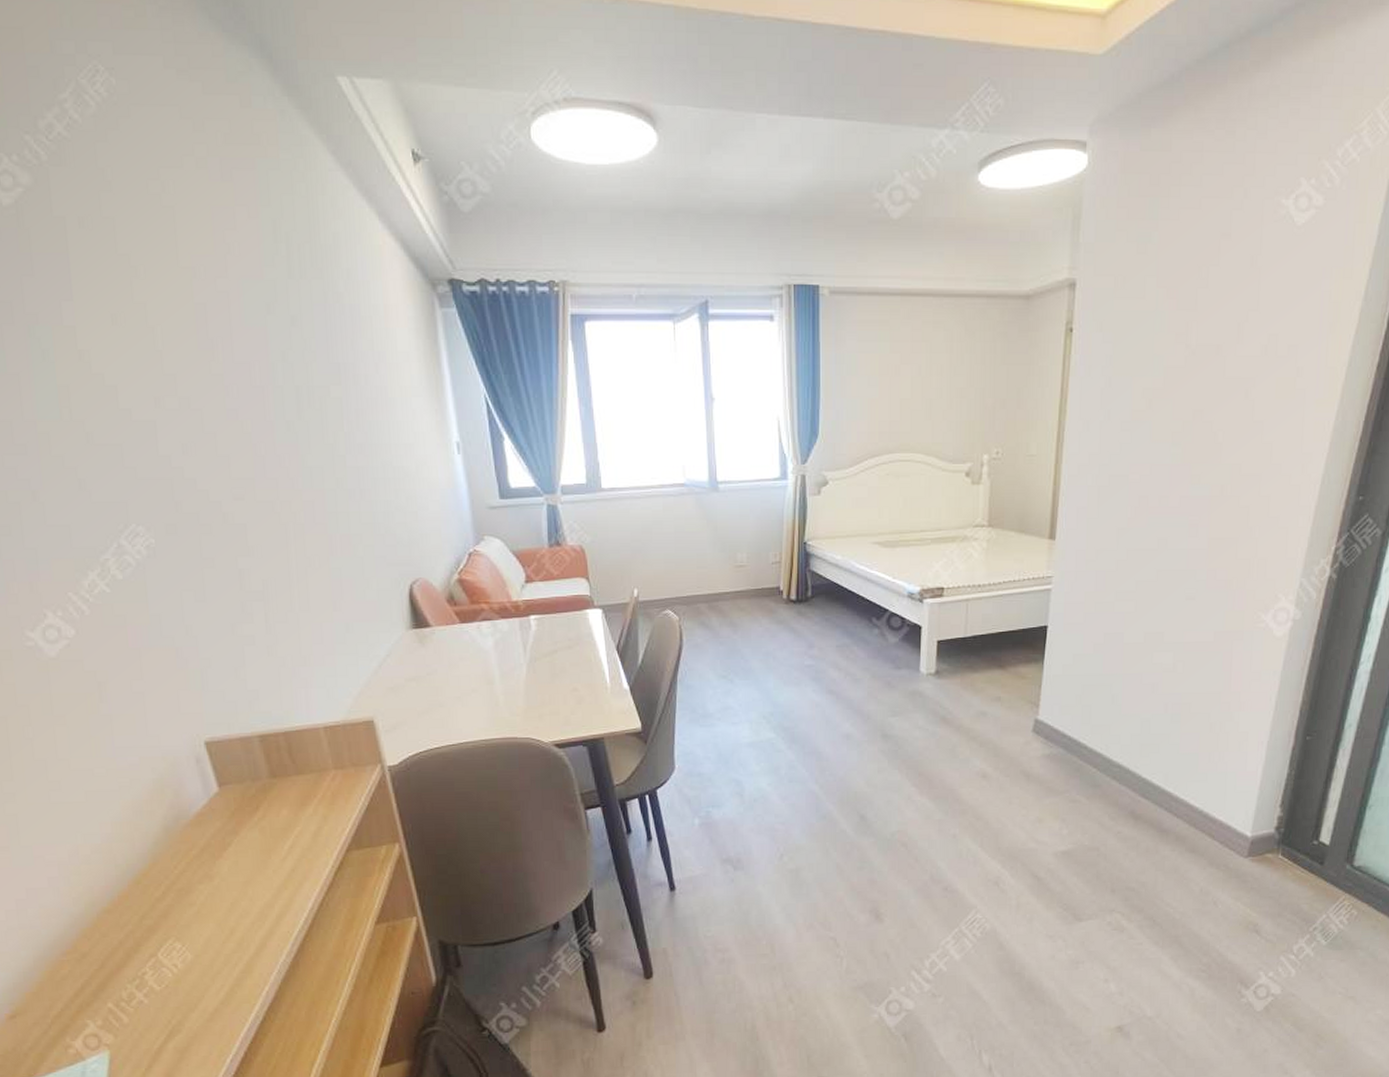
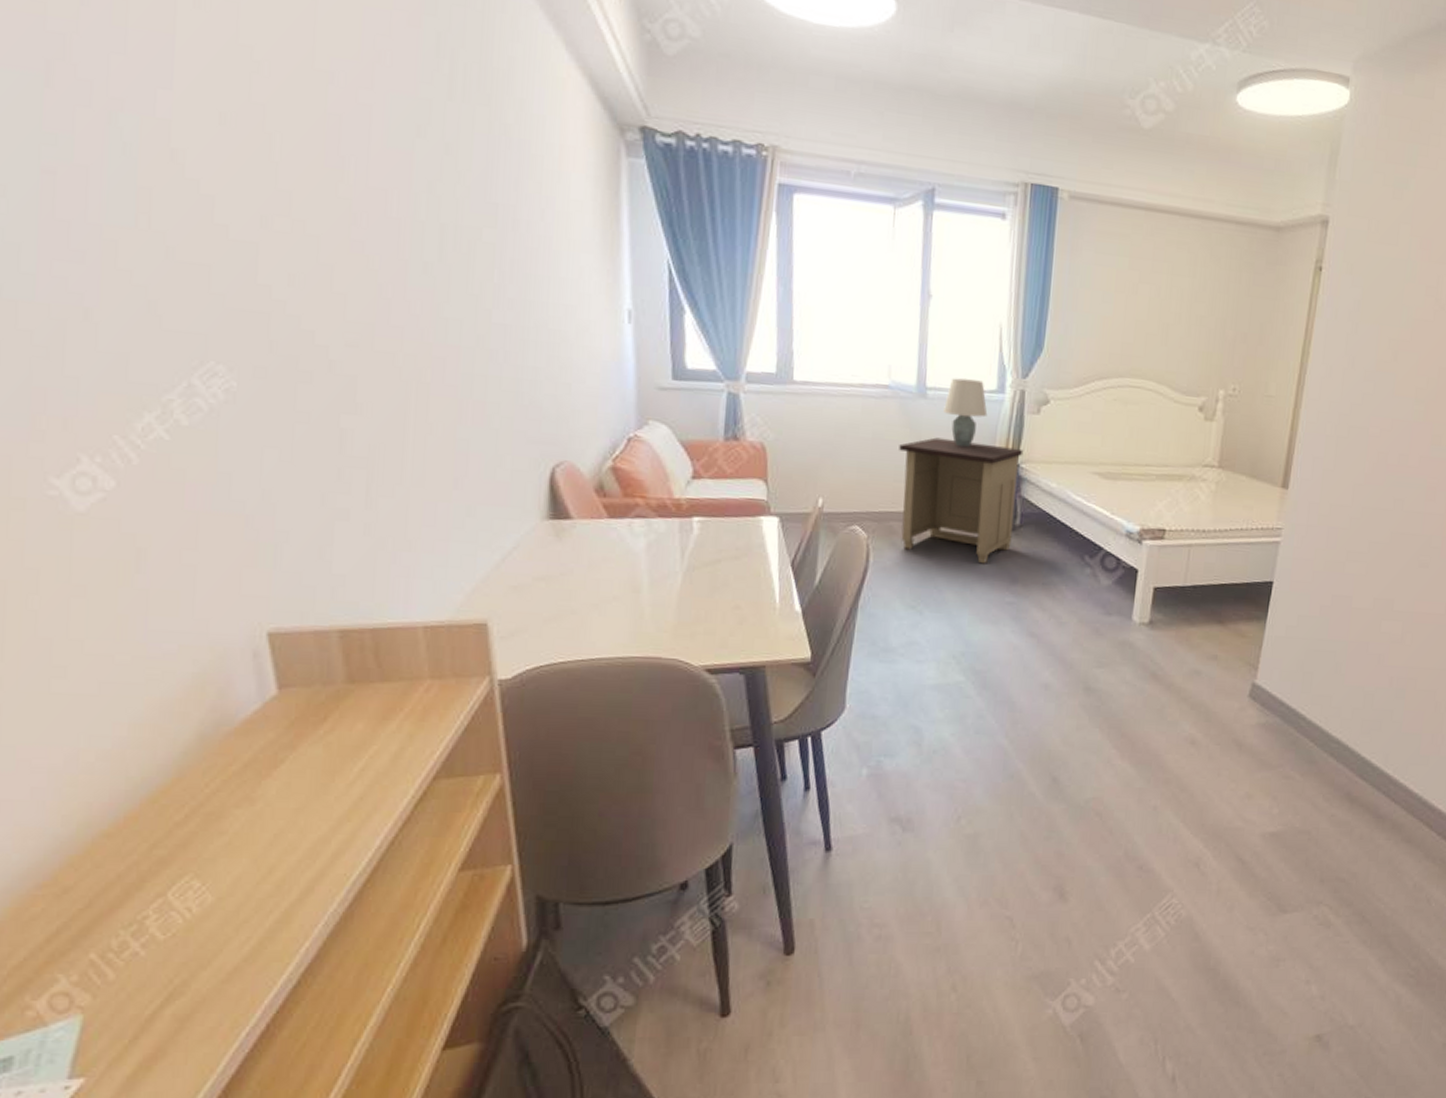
nightstand: none [699,525,809,634] -> present [899,437,1024,564]
table lamp: none [735,470,774,531] -> present [943,378,988,447]

